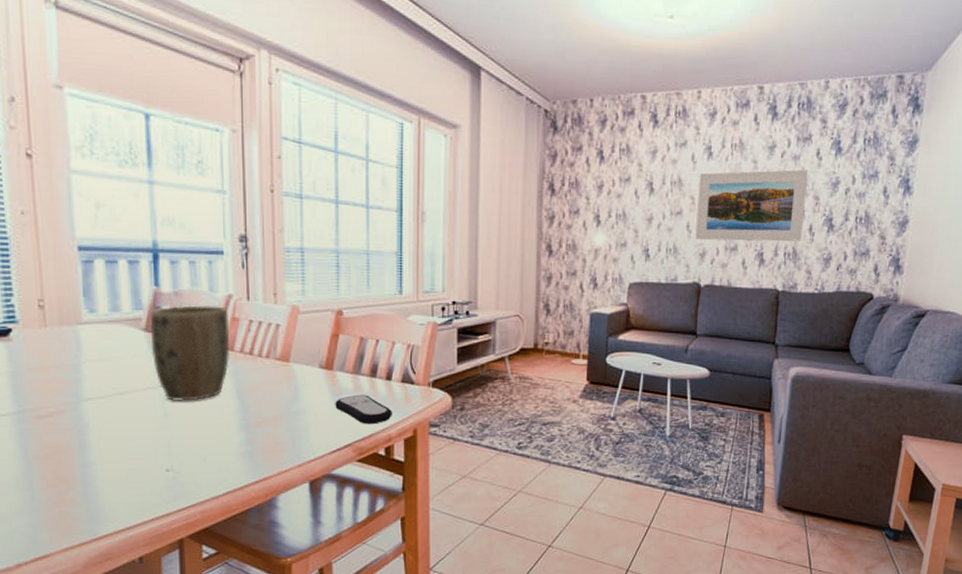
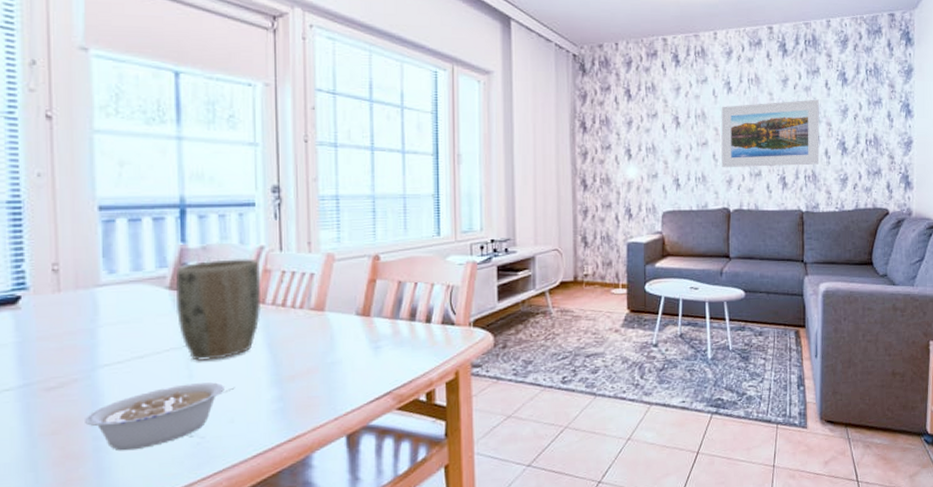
legume: none [73,422,207,479] -> present [85,382,235,451]
remote control: present [335,394,392,425] -> none [373,339,433,370]

